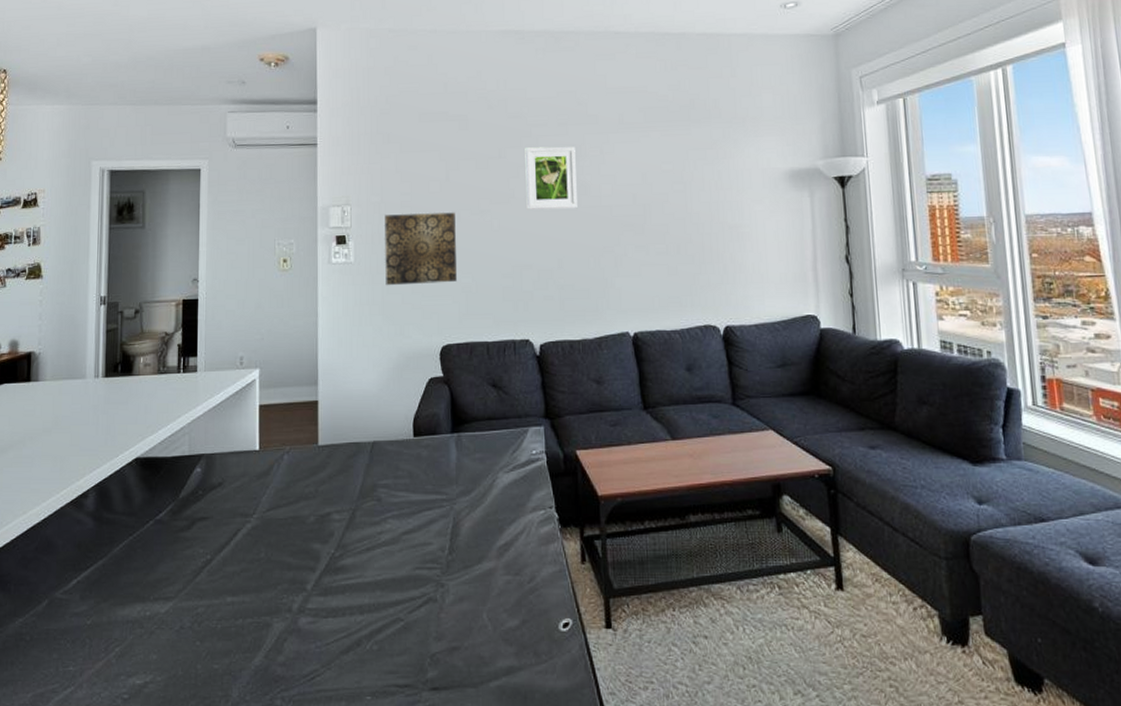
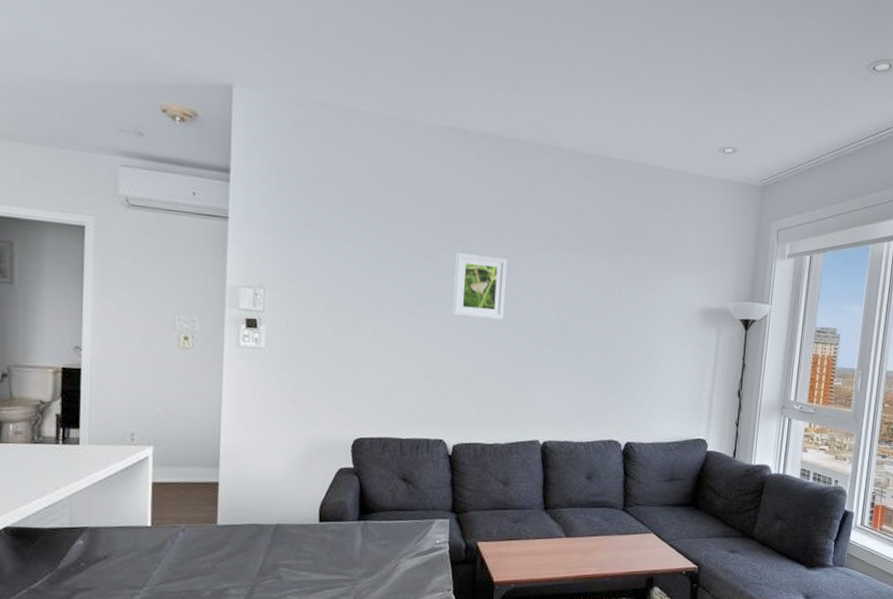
wall art: present [385,212,457,286] -> none [298,303,378,379]

